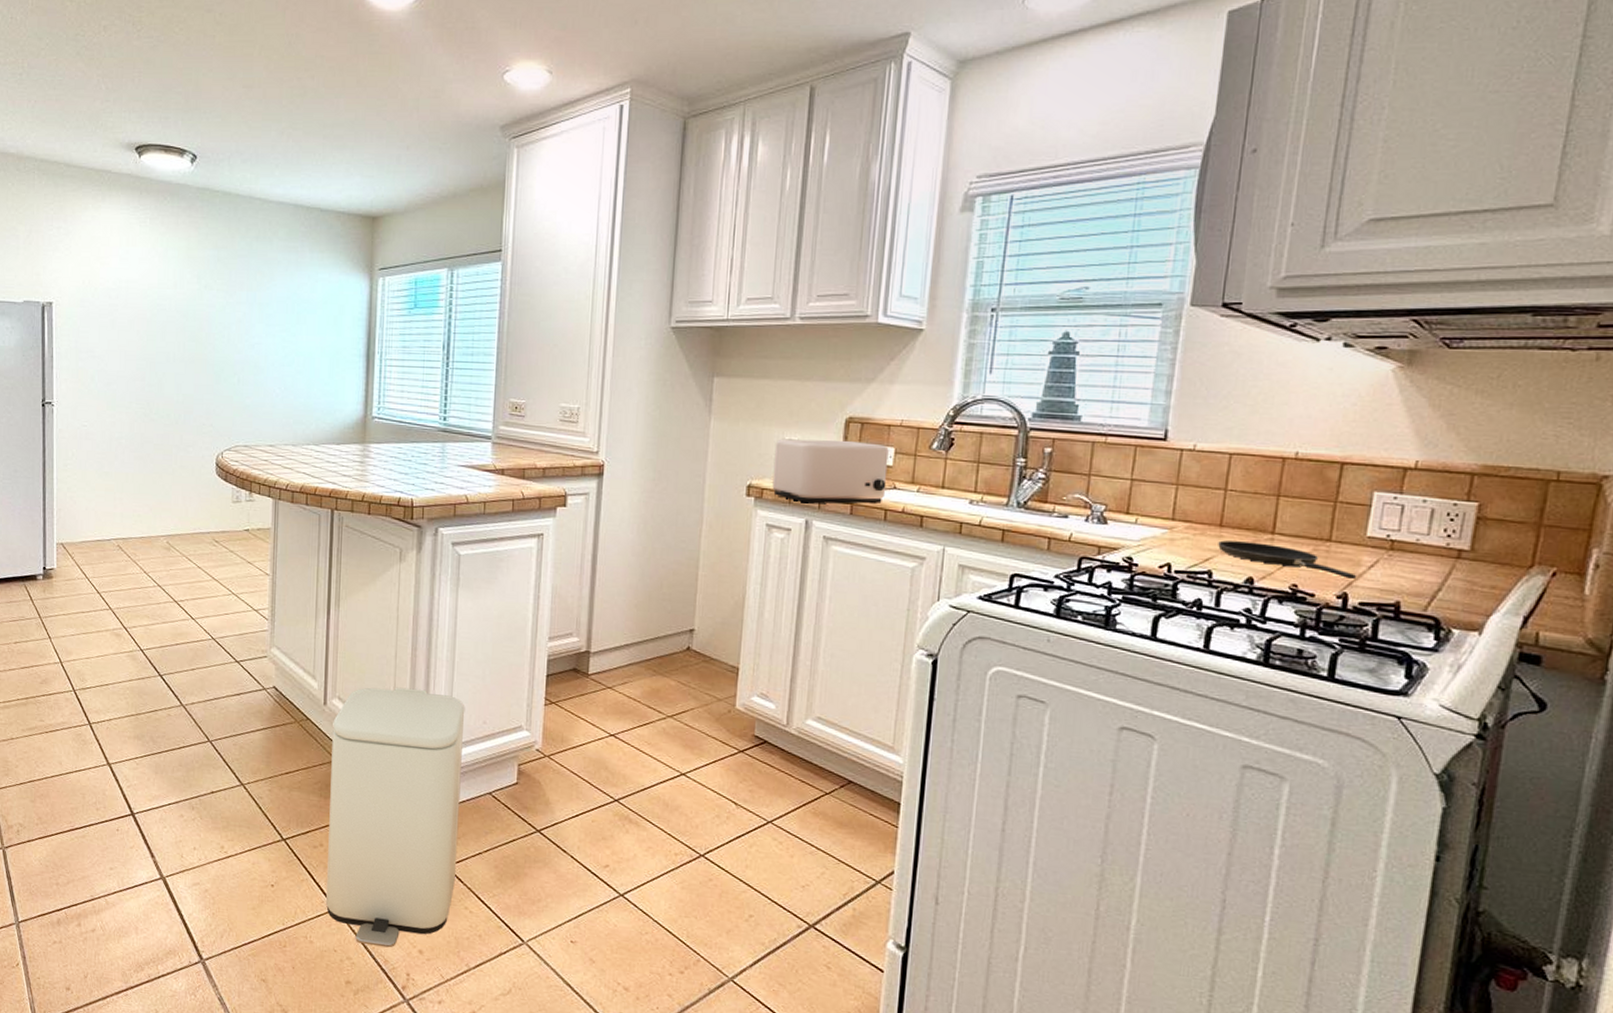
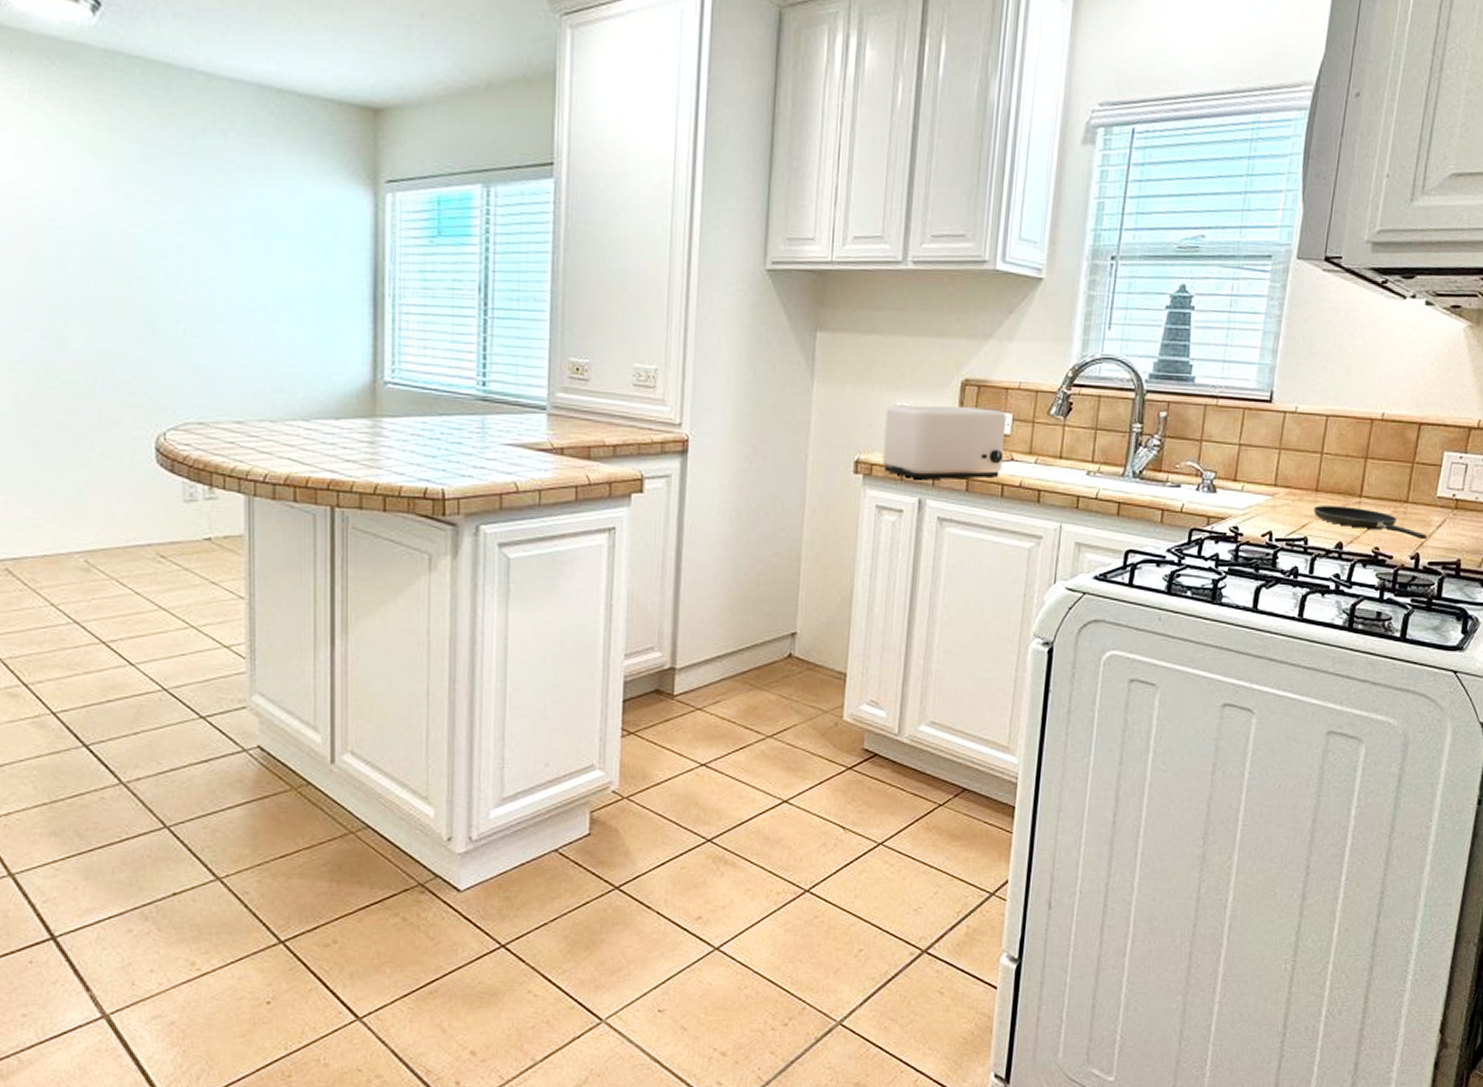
pedal bin: present [326,687,465,948] -> none [345,731,522,1057]

